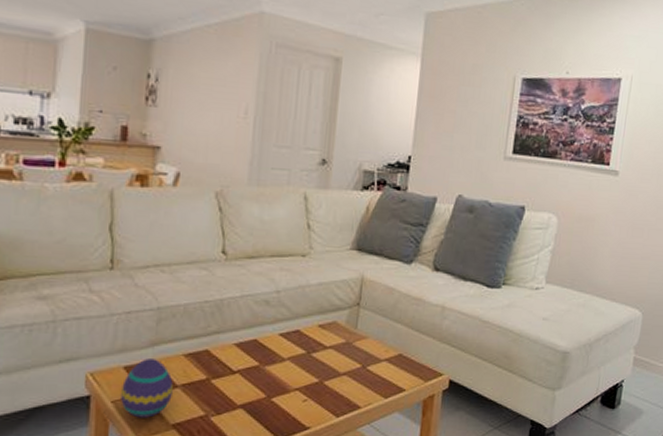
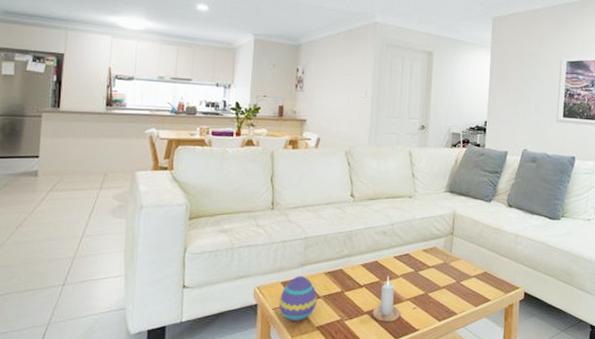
candle: none [248,359,287,418] -> present [372,276,401,322]

